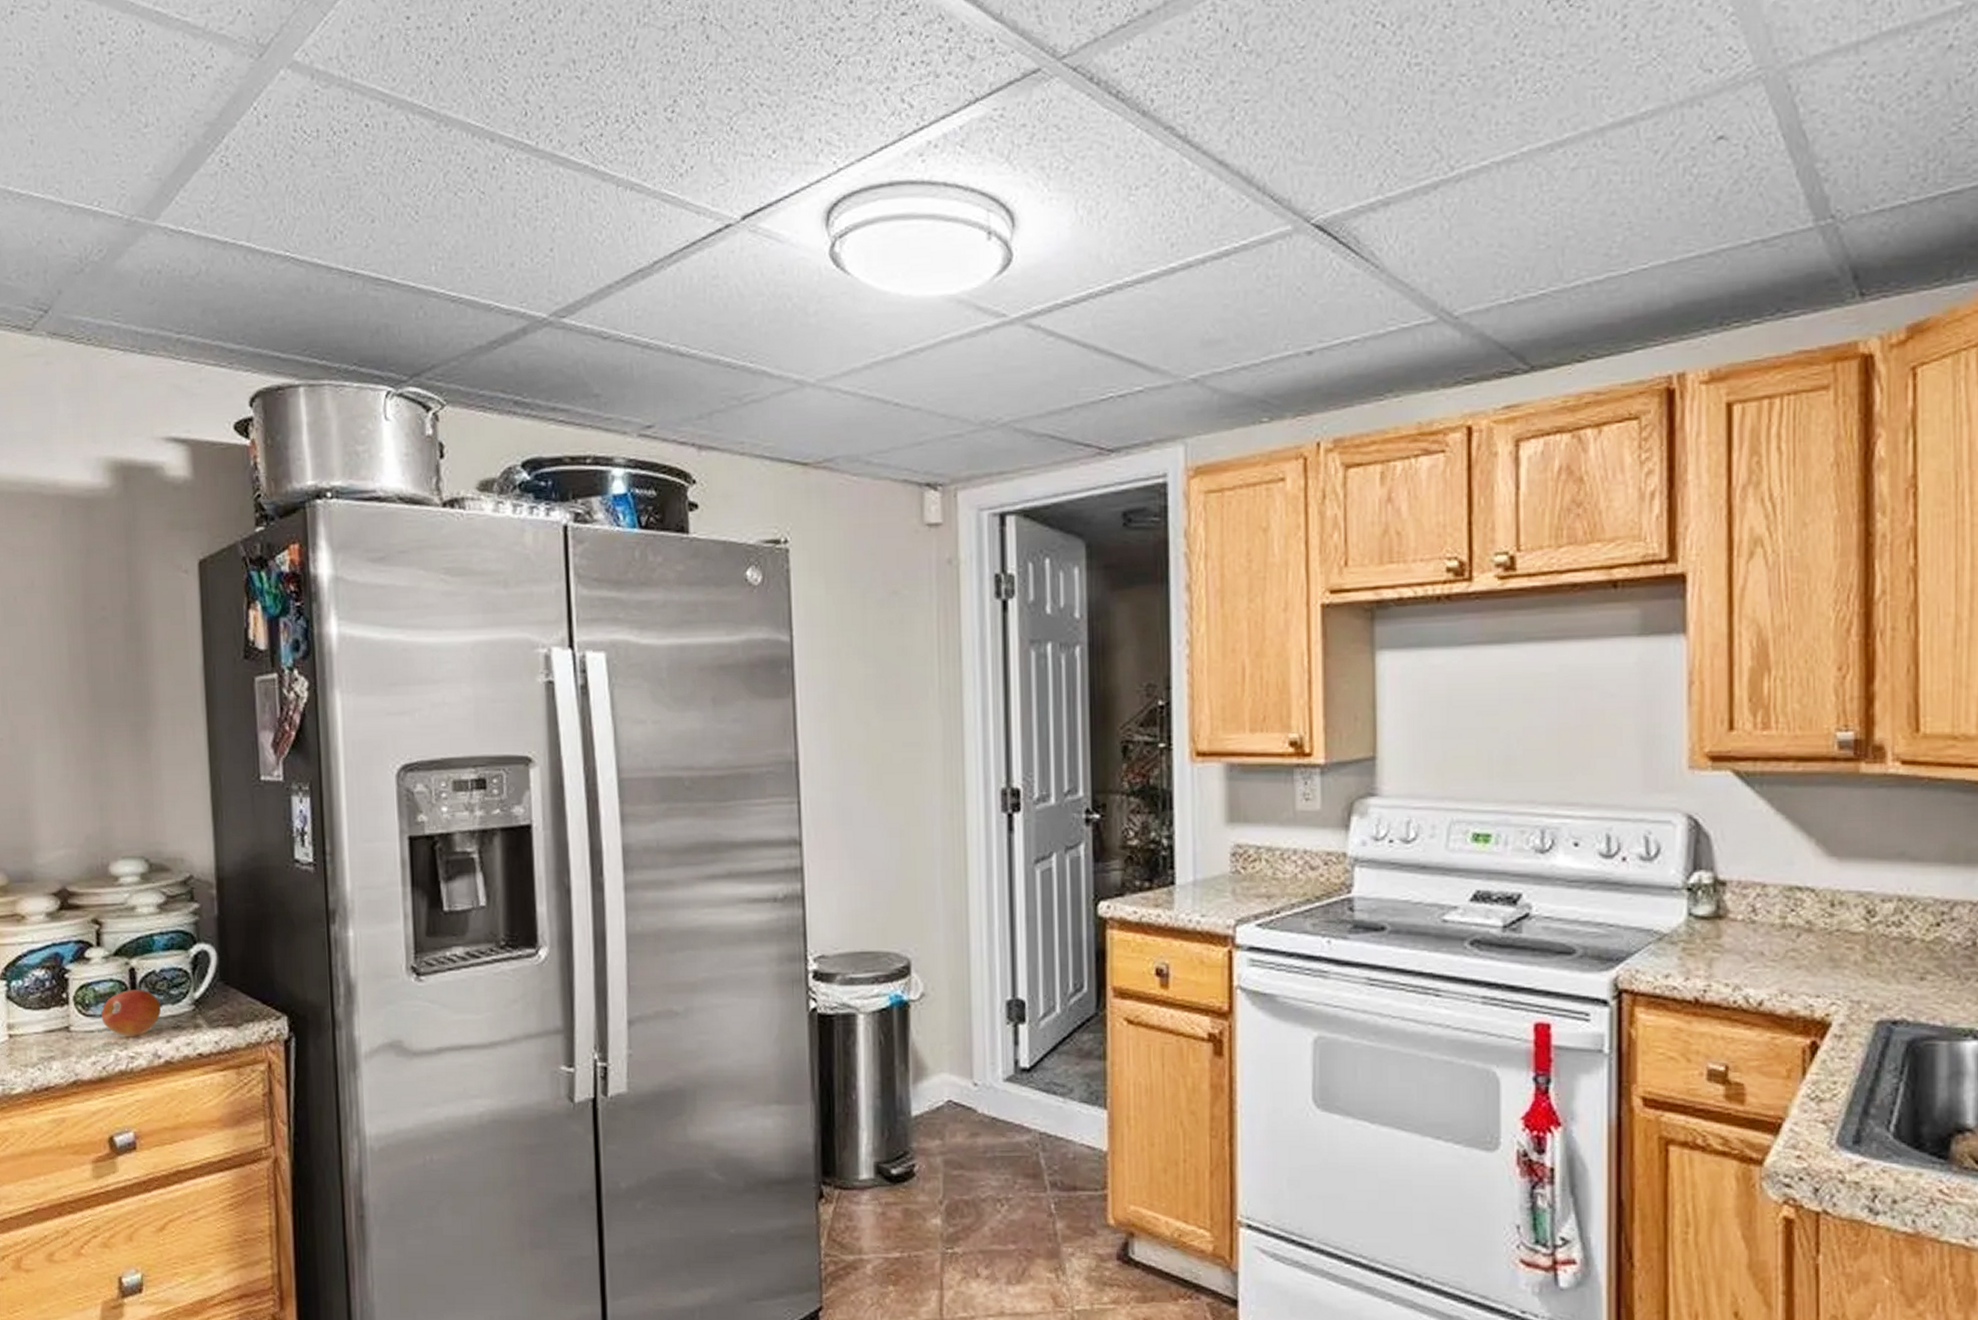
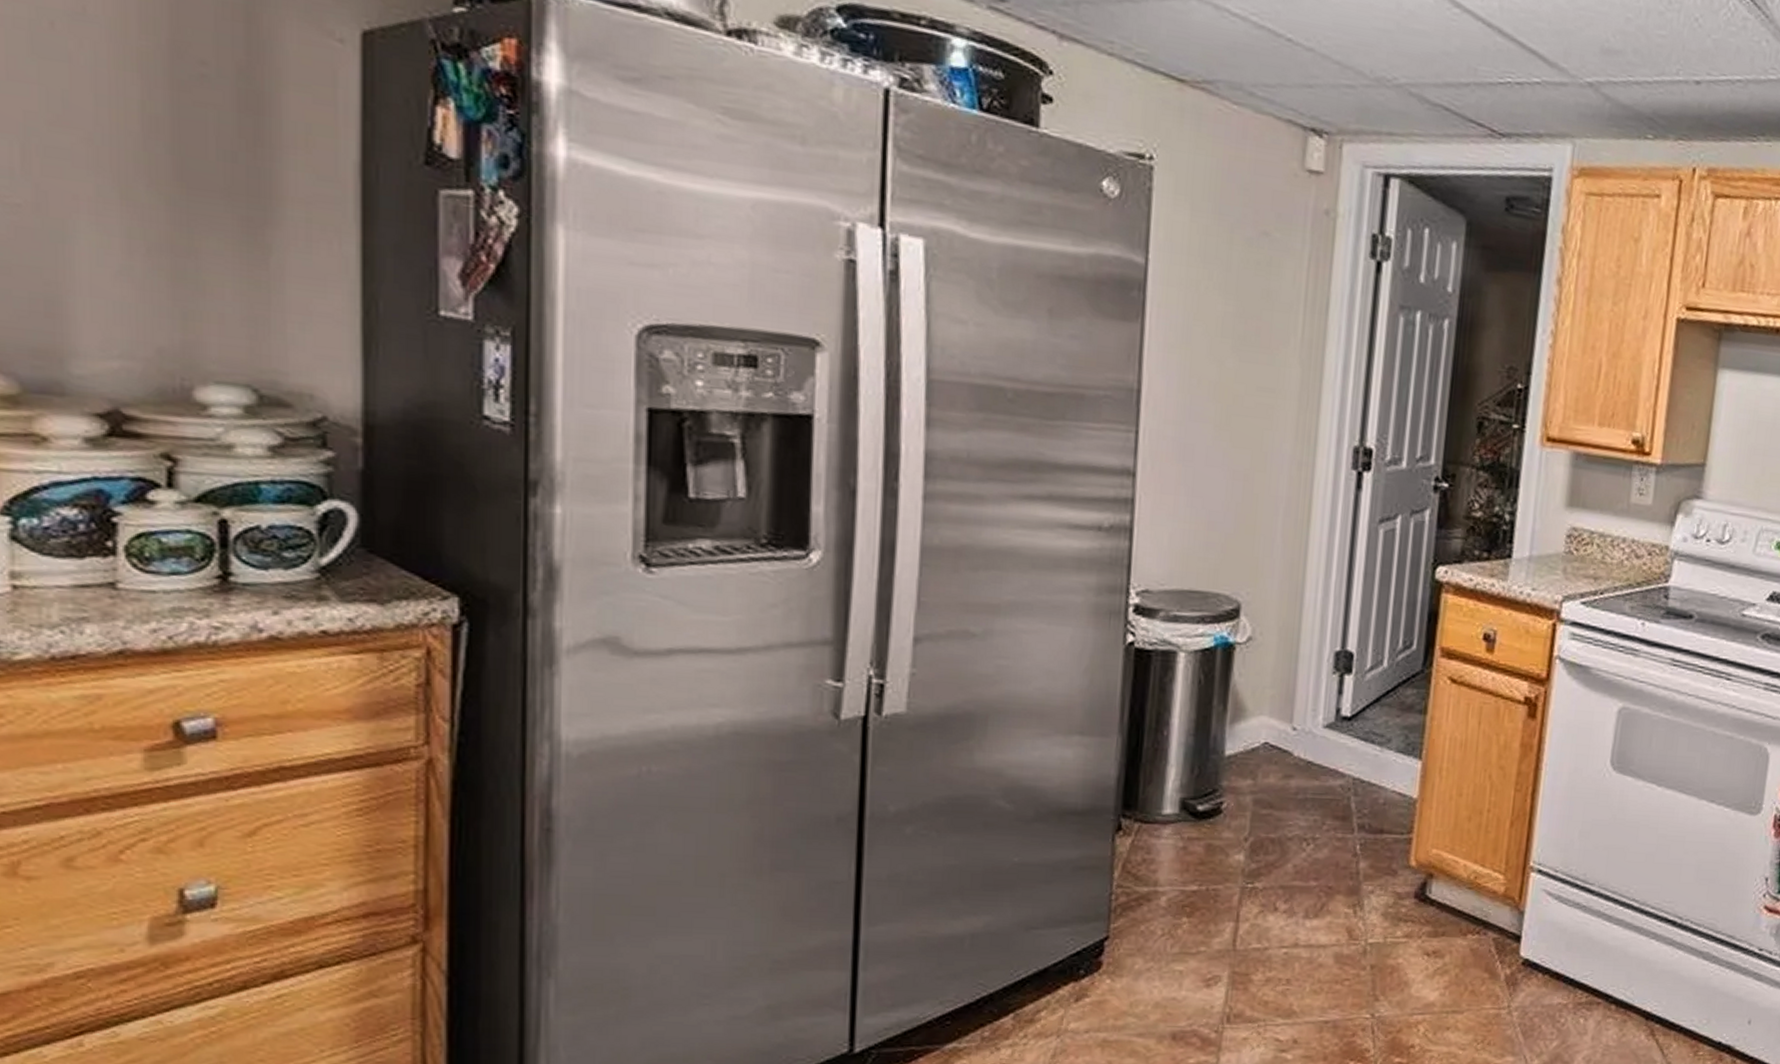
fruit: present [101,989,162,1036] -> none [170,545,267,603]

